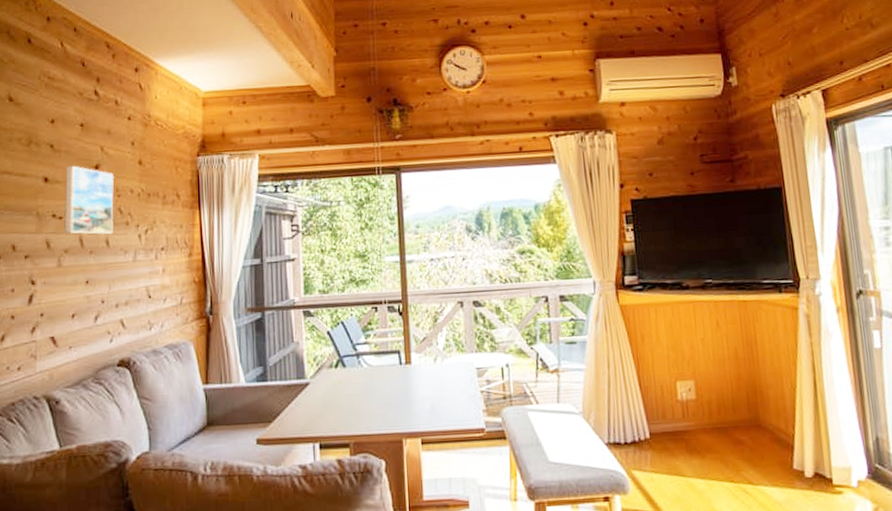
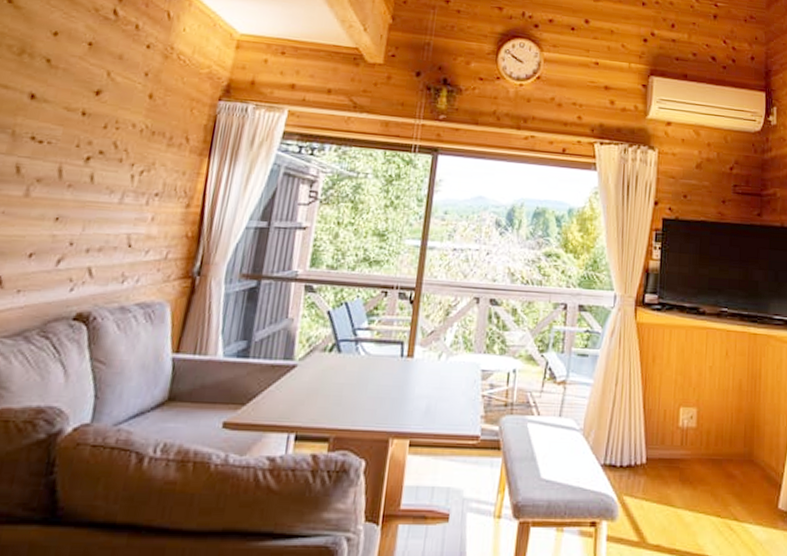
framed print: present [64,165,115,235] -> none [42,85,117,169]

